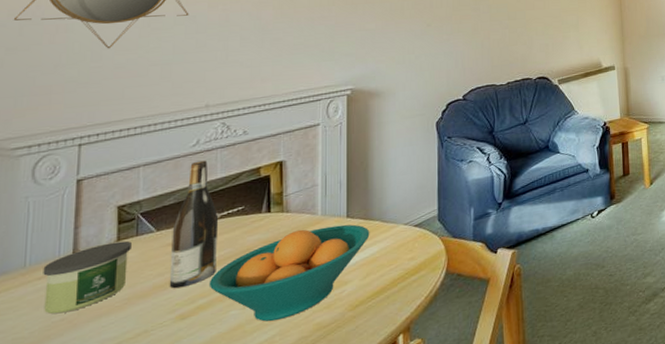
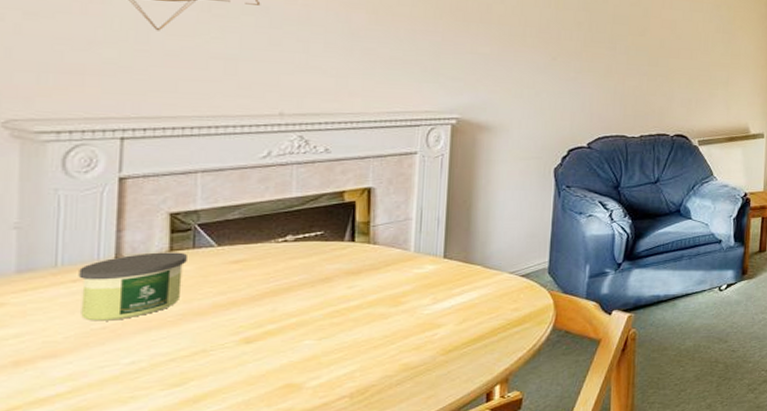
wine bottle: present [169,160,219,289] -> none [232,175,293,310]
fruit bowl: present [208,224,370,322] -> none [279,264,470,357]

